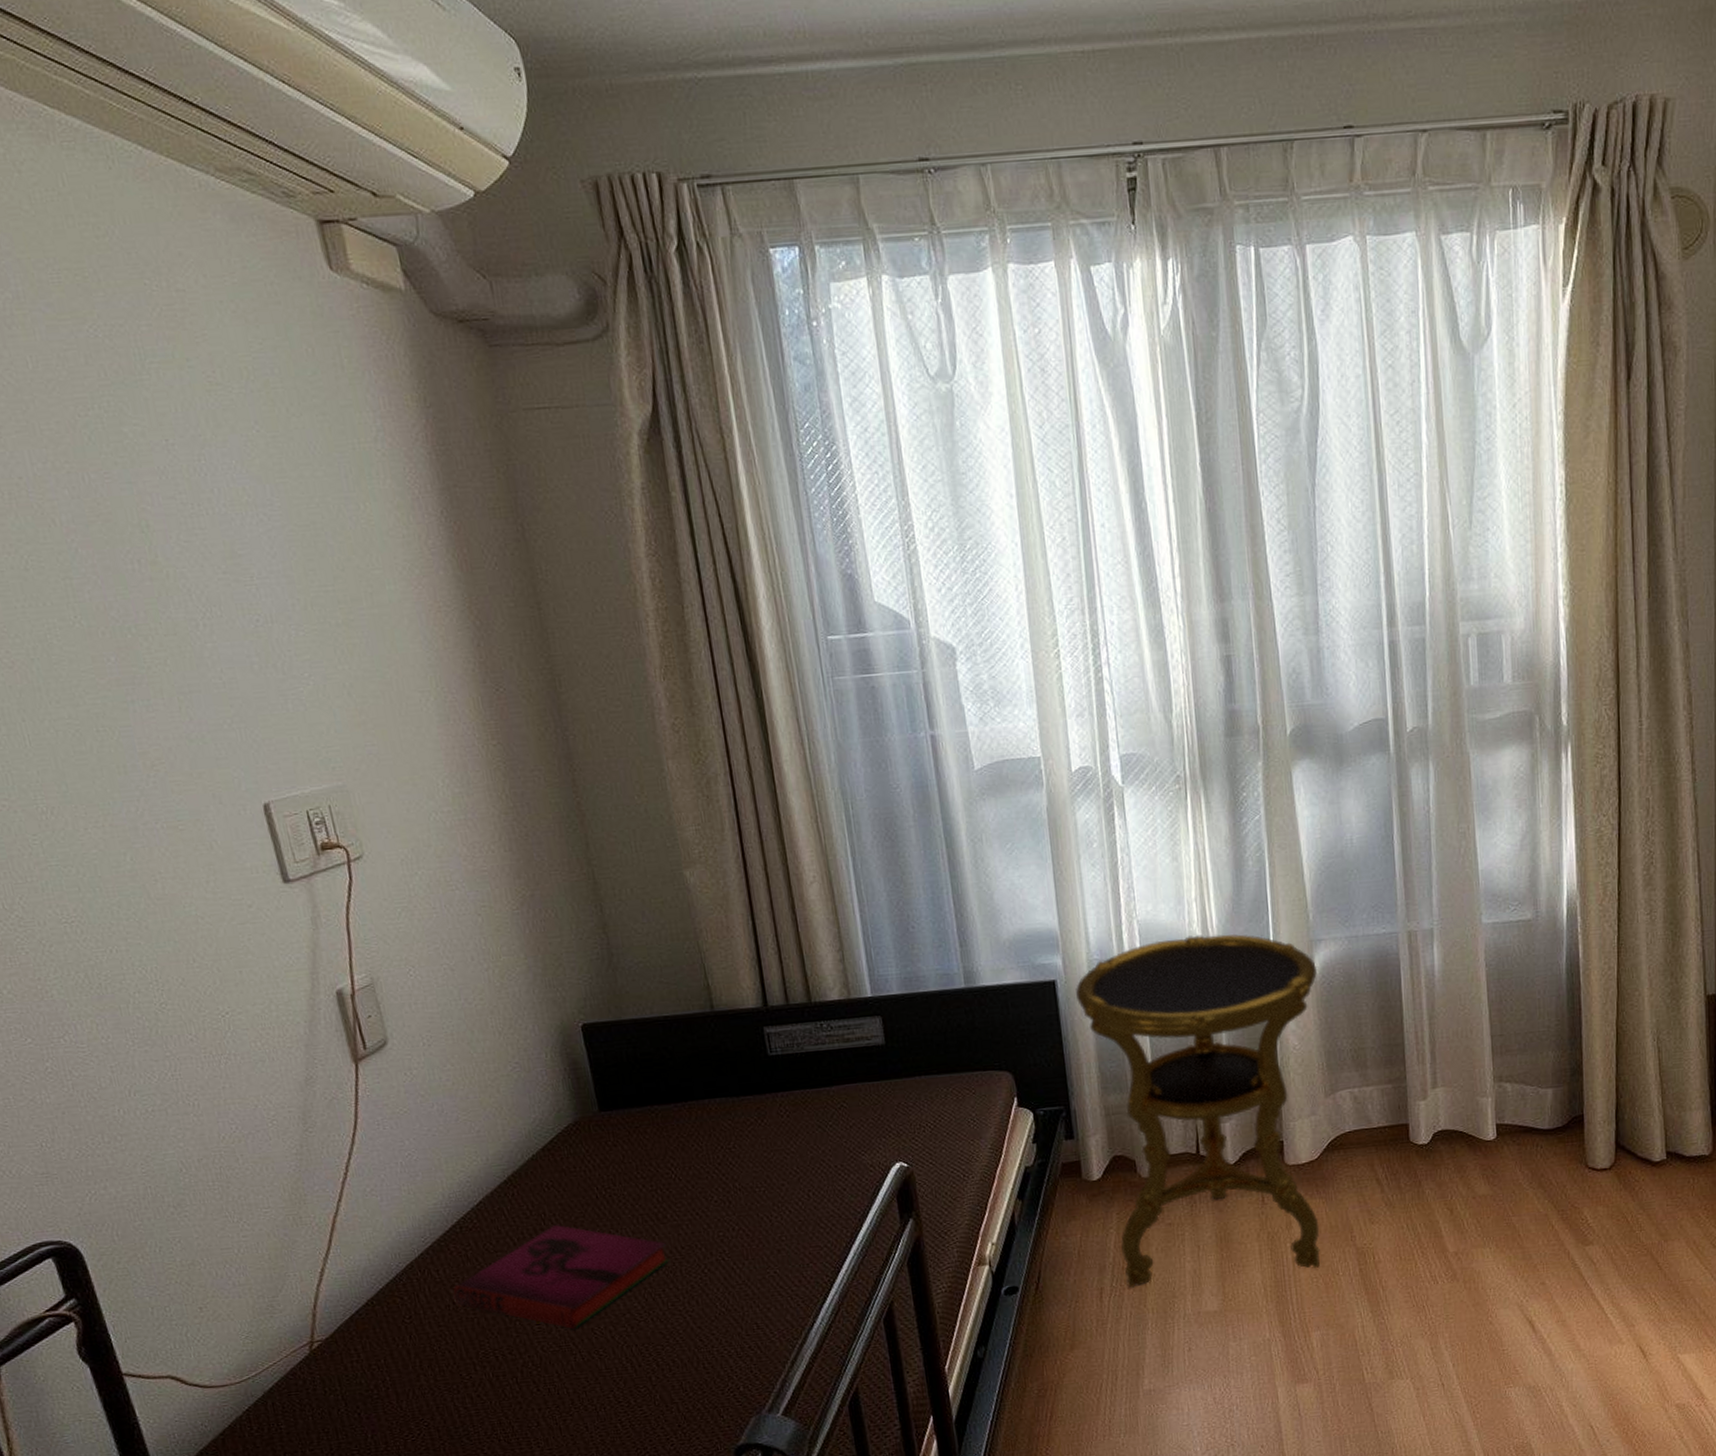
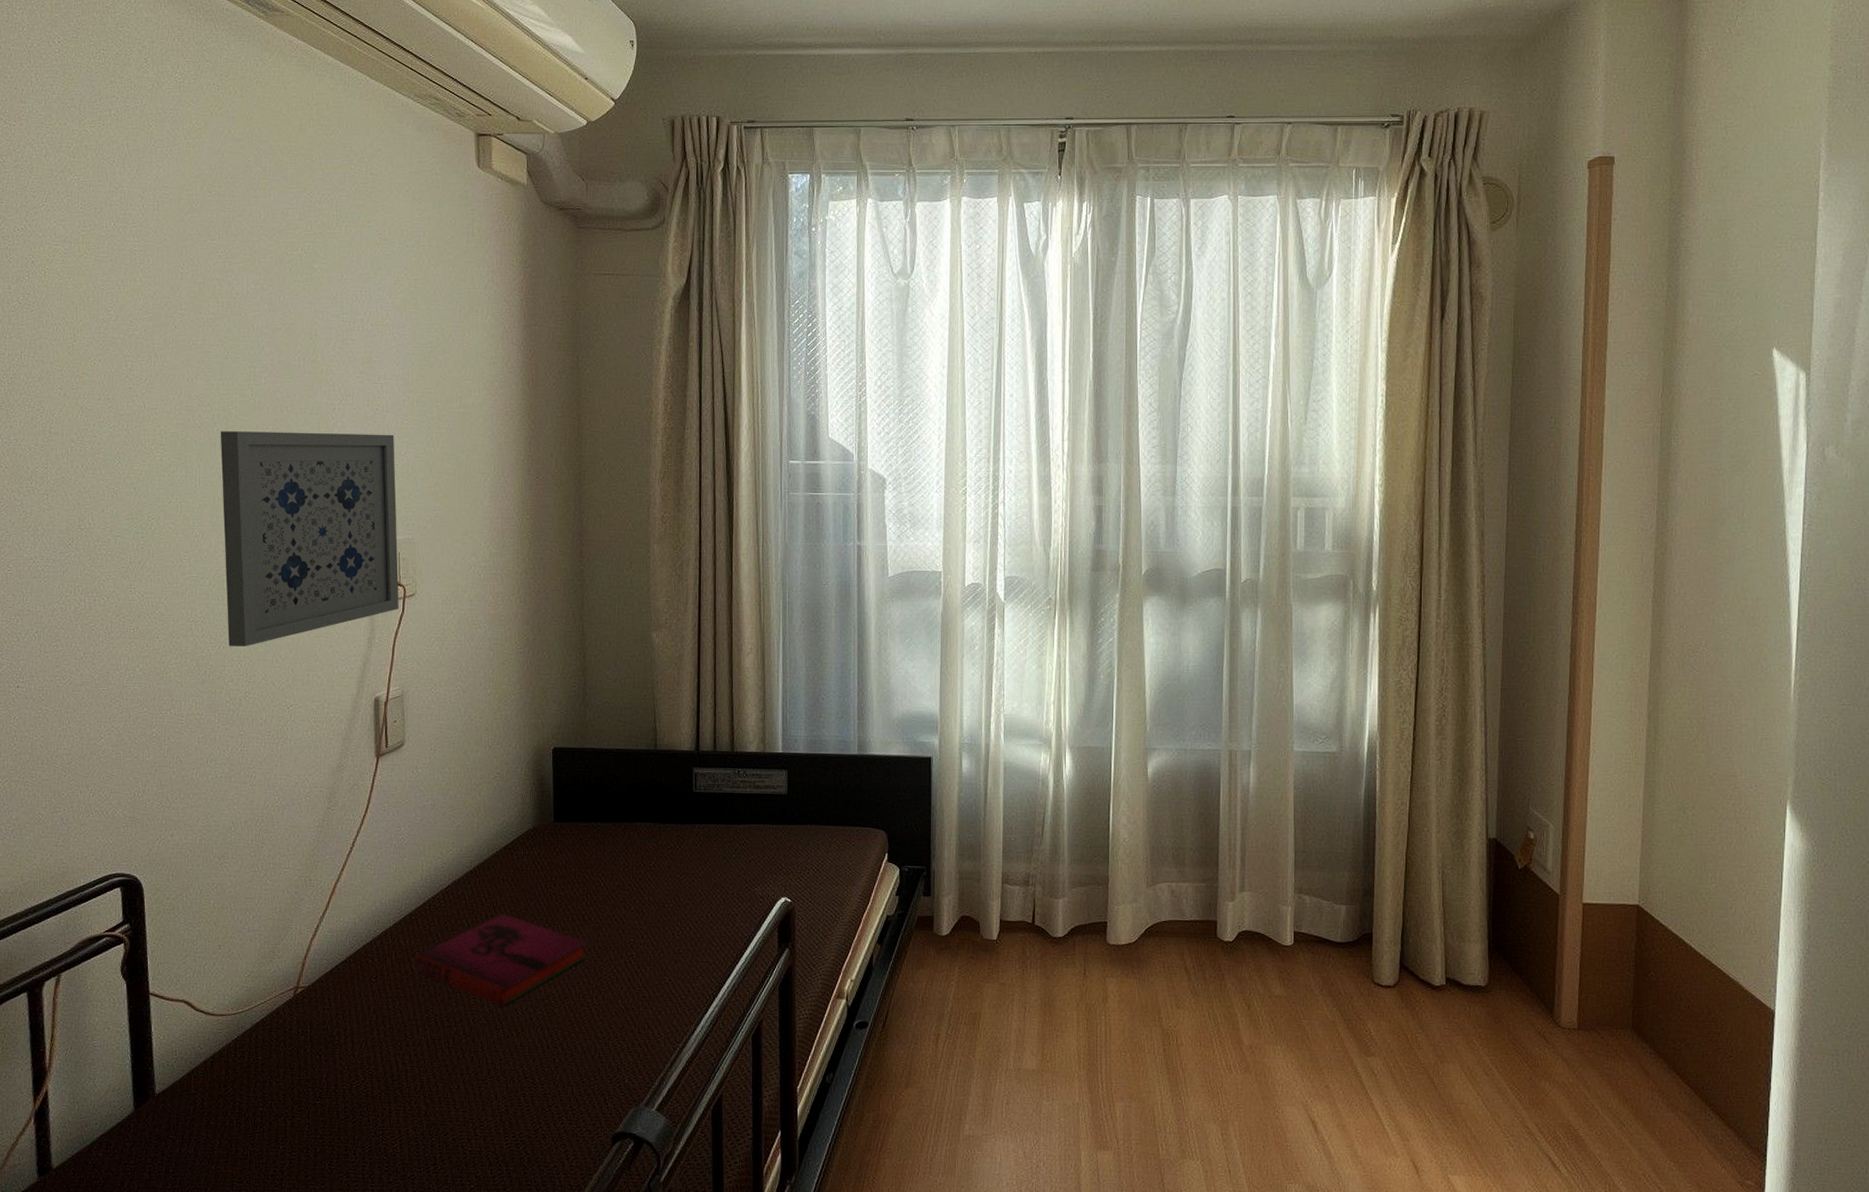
wall art: none [42,651,345,949] -> present [220,431,399,646]
side table: present [1075,933,1321,1288] -> none [946,733,1150,1044]

